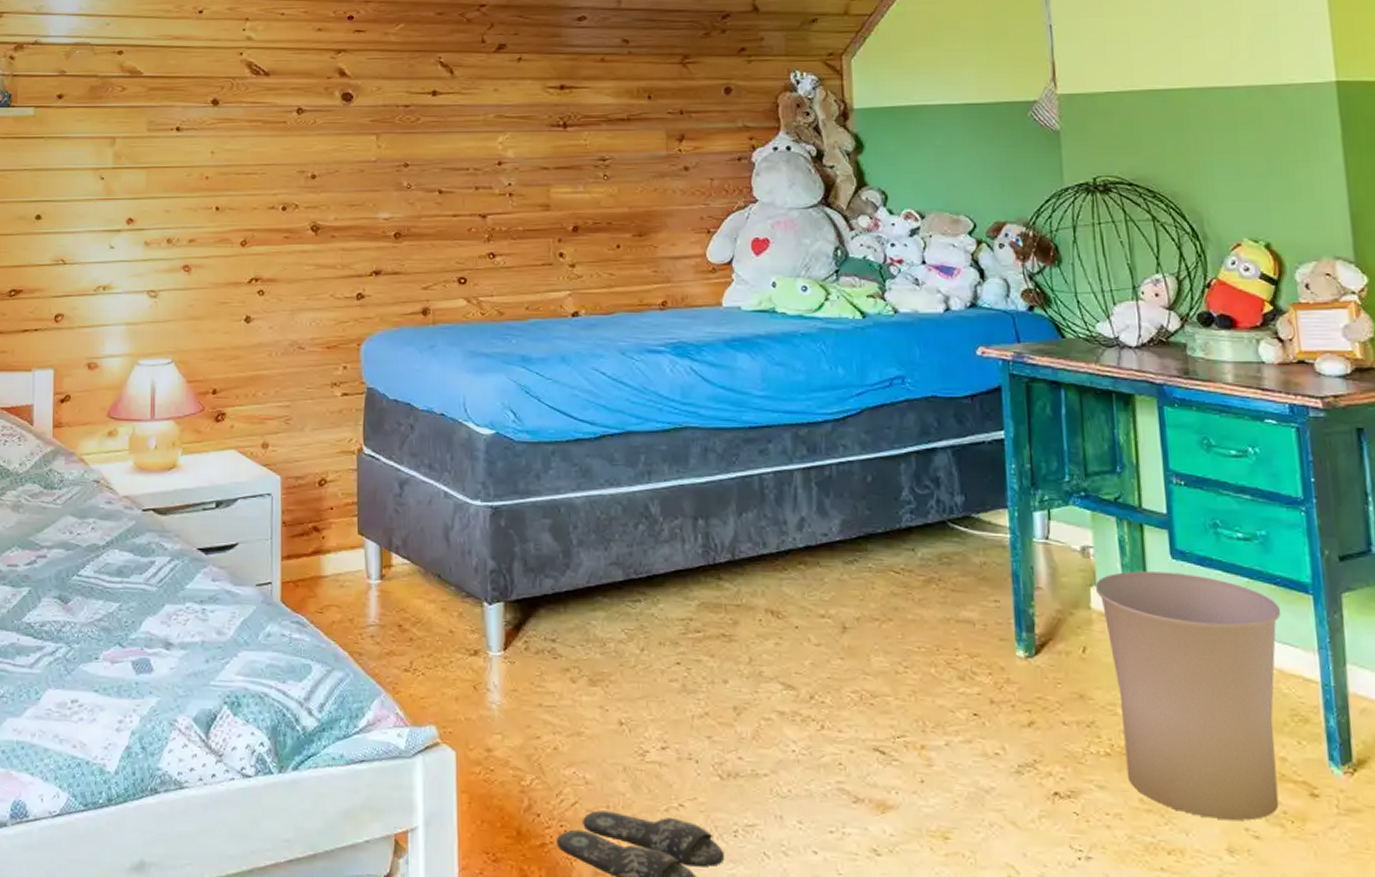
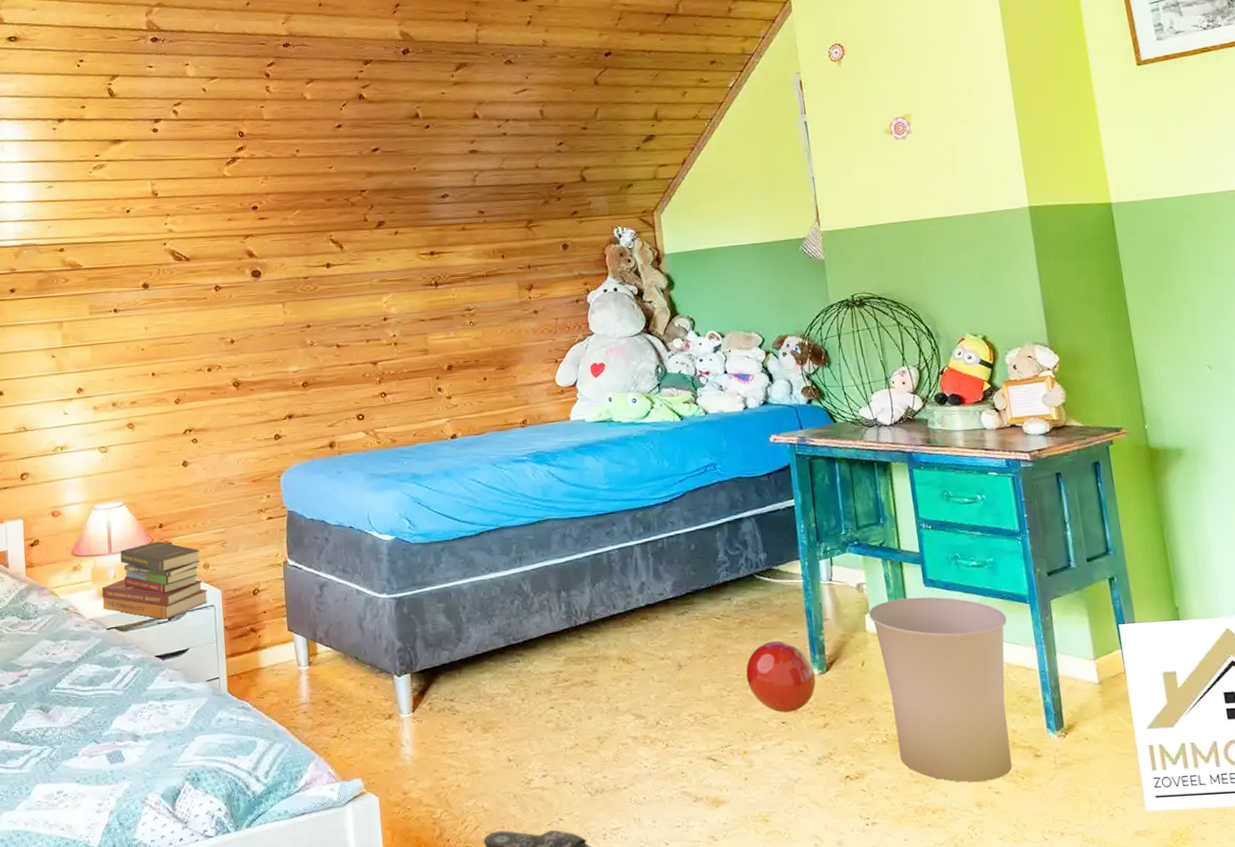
books: none [140,410,265,506] -> present [102,541,208,620]
ball: none [930,608,1020,702] -> present [746,641,816,713]

